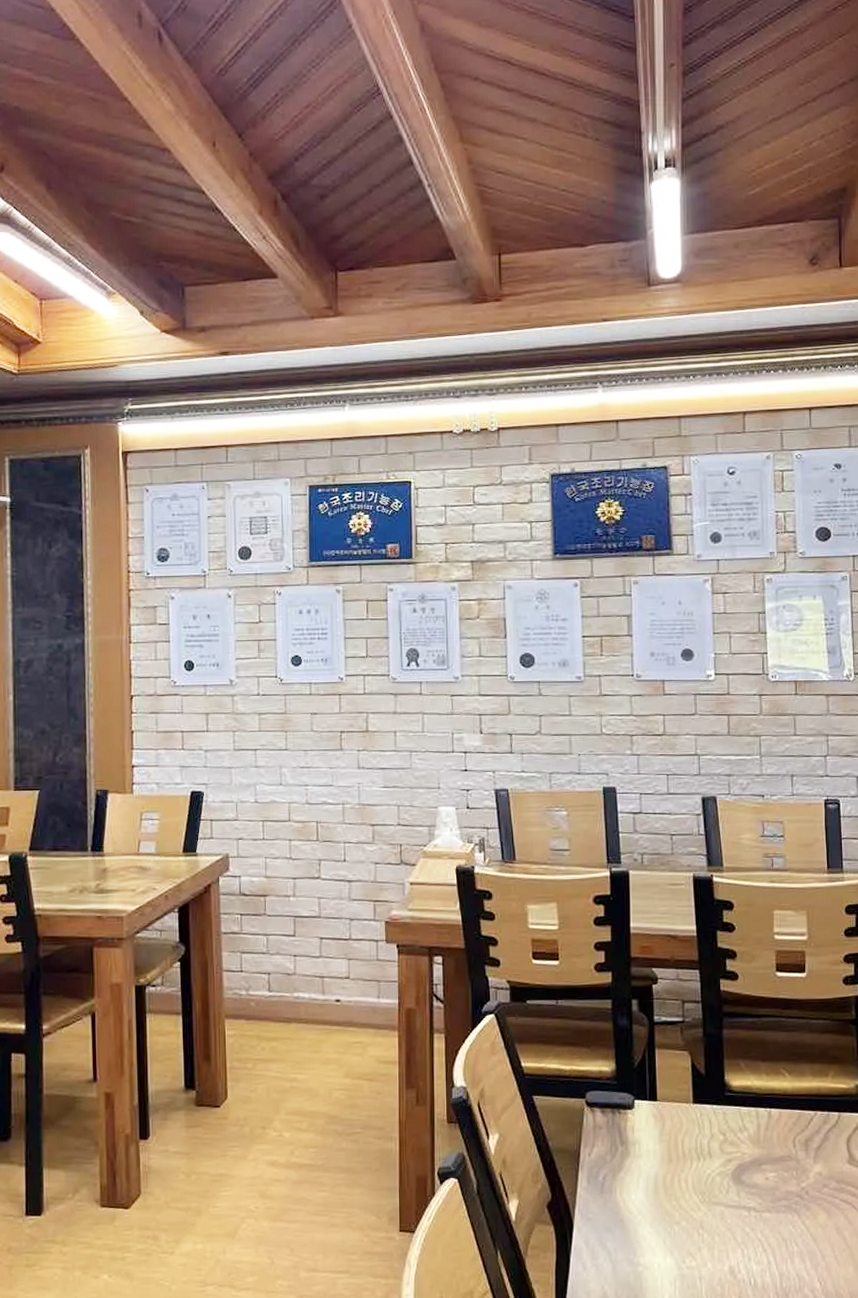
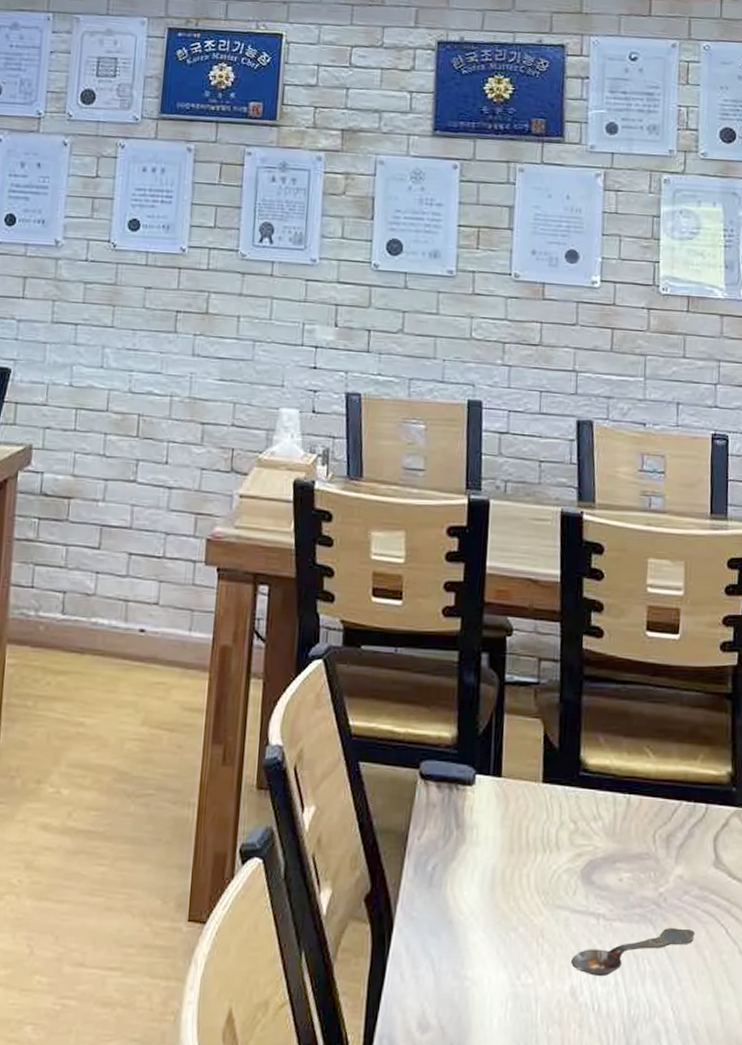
spoon: none [727,1214,835,1258] -> present [570,927,695,977]

